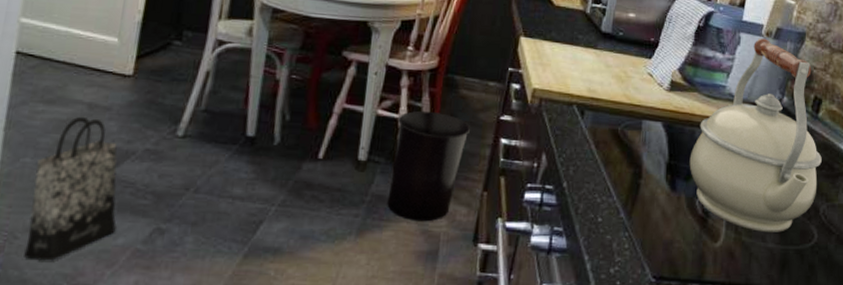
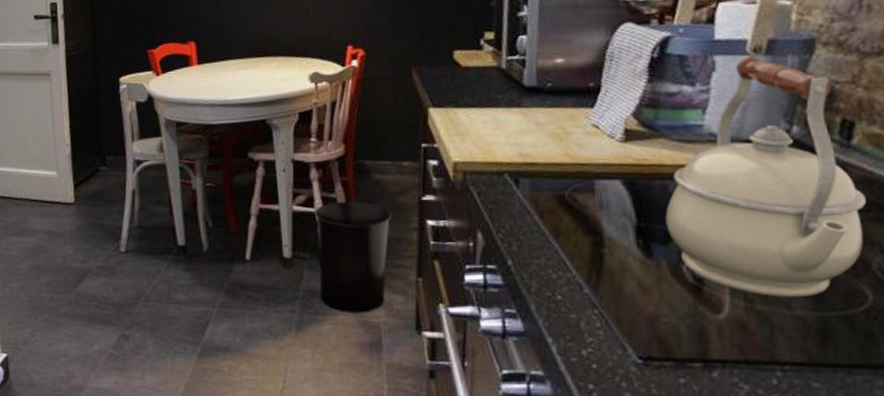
shopping bag: present [23,116,118,261] -> none [21,243,91,367]

